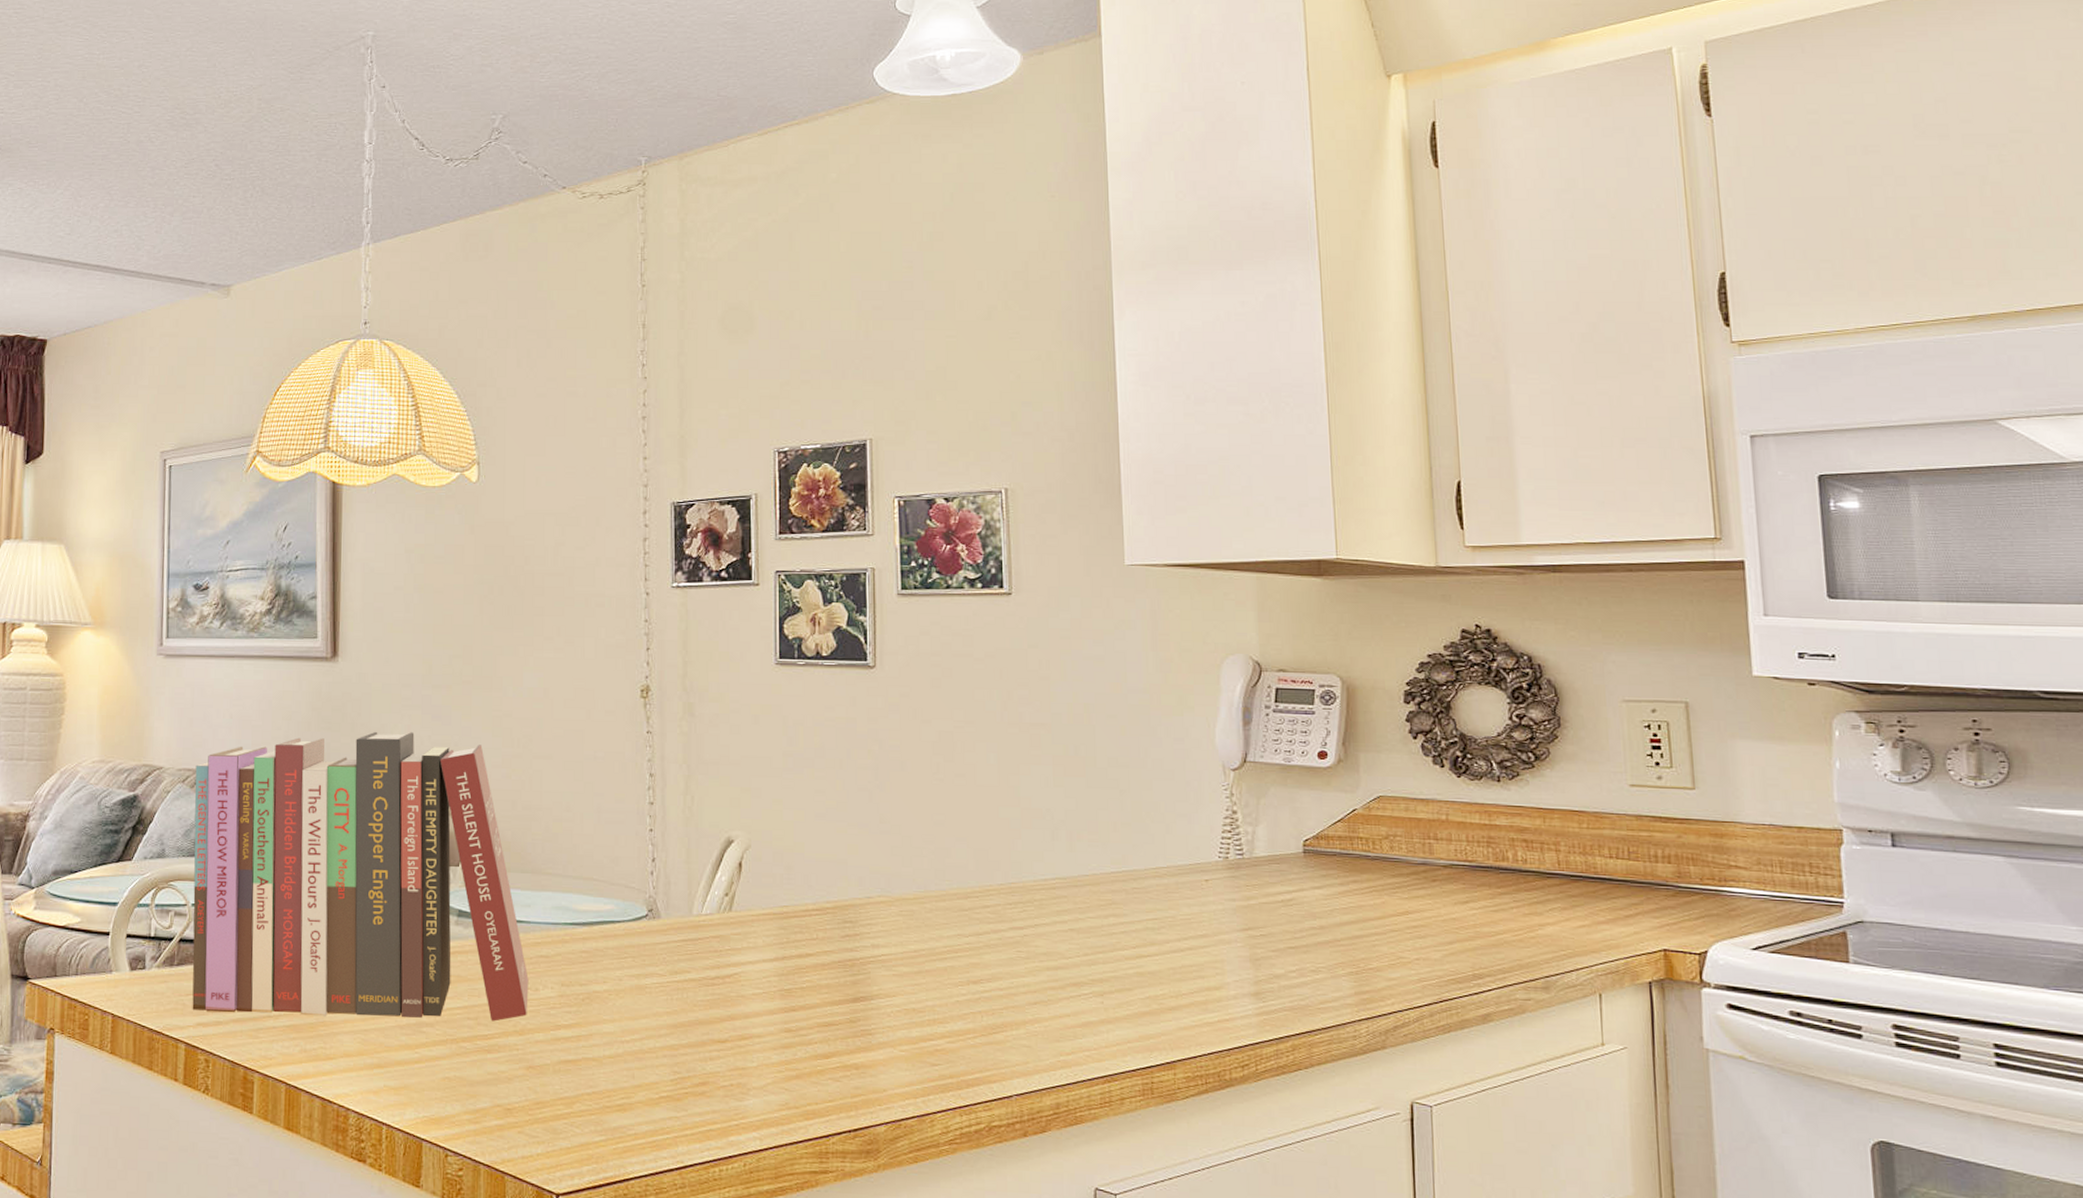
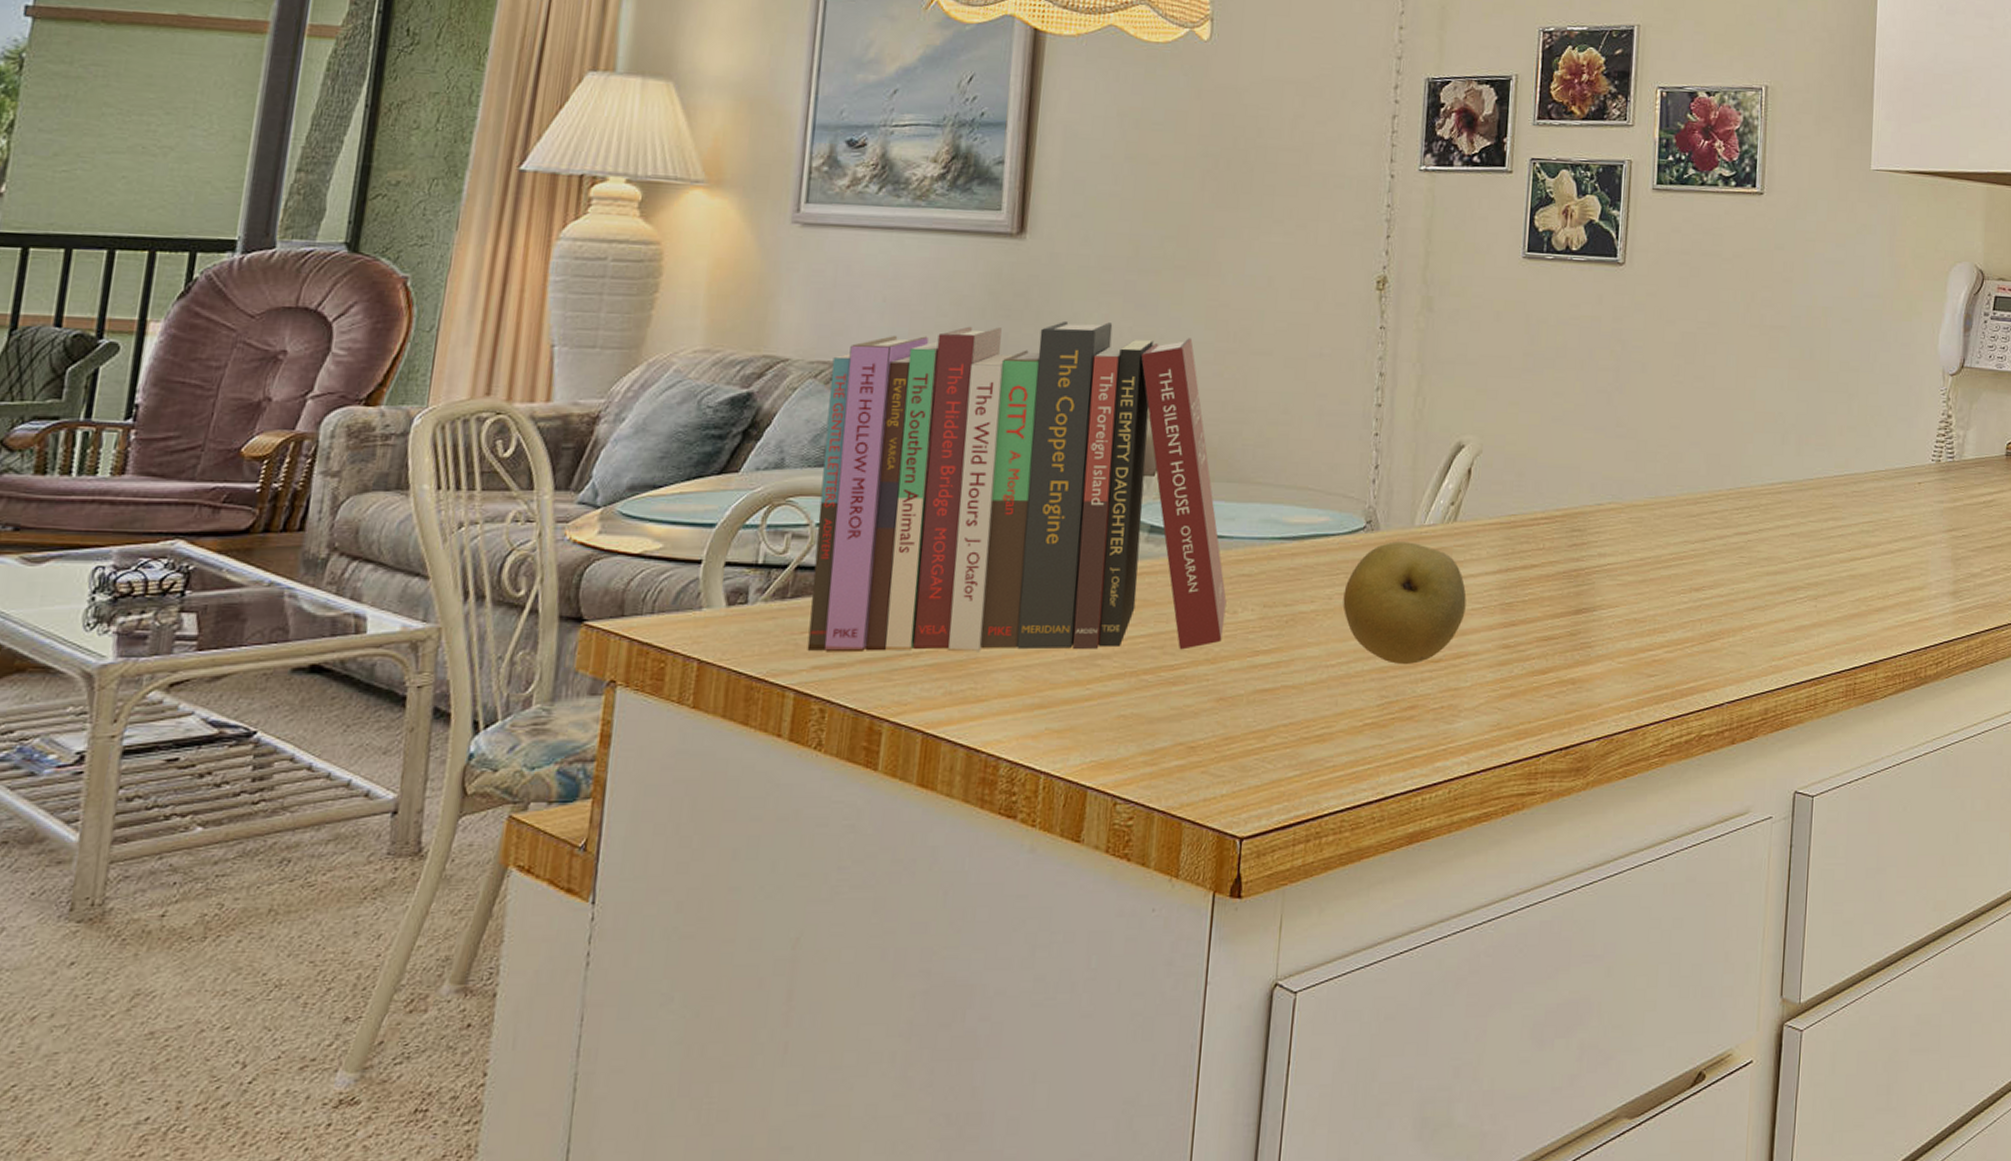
fruit: none [632,929,747,1044] -> present [1343,541,1467,665]

